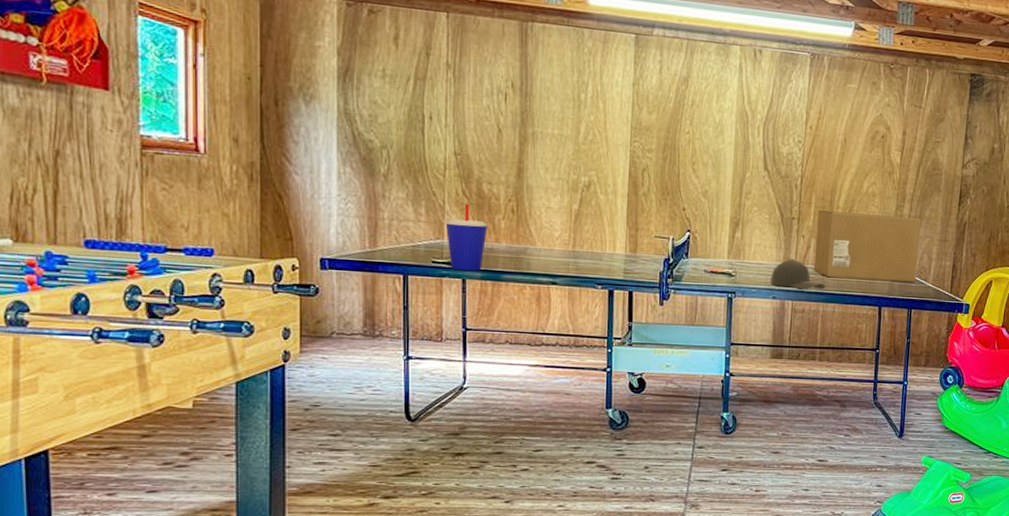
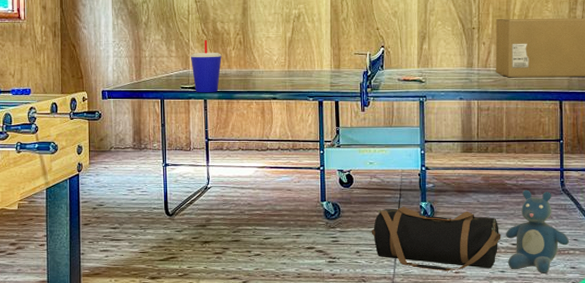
duffel bag: none [663,416,808,490] -> present [371,206,501,272]
baseball cap: present [770,258,825,289] -> none [457,63,507,89]
stuffed animal: none [812,401,878,492] -> present [506,189,570,274]

